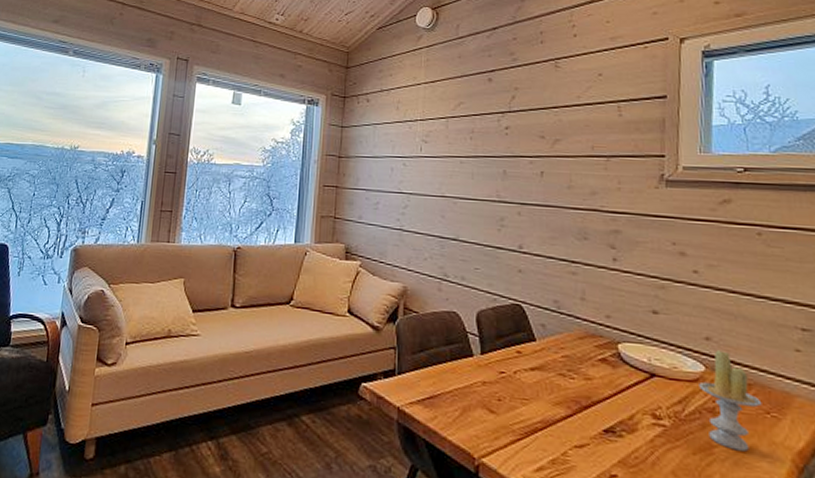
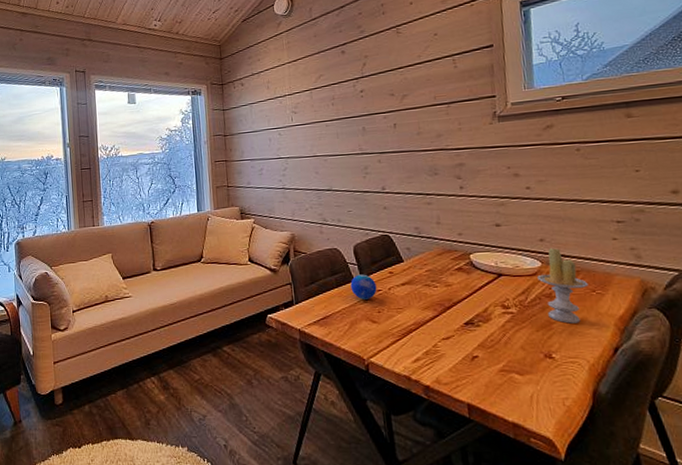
decorative orb: none [468,348,500,382] -> present [350,274,377,300]

